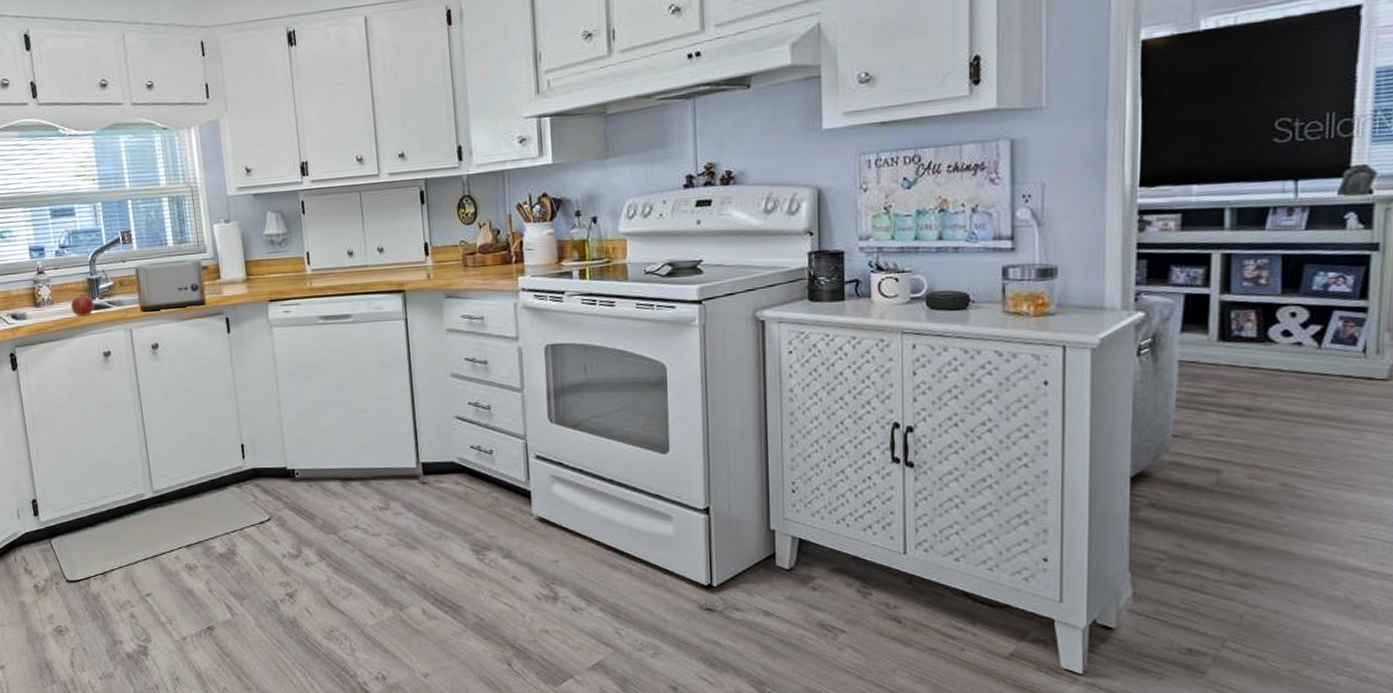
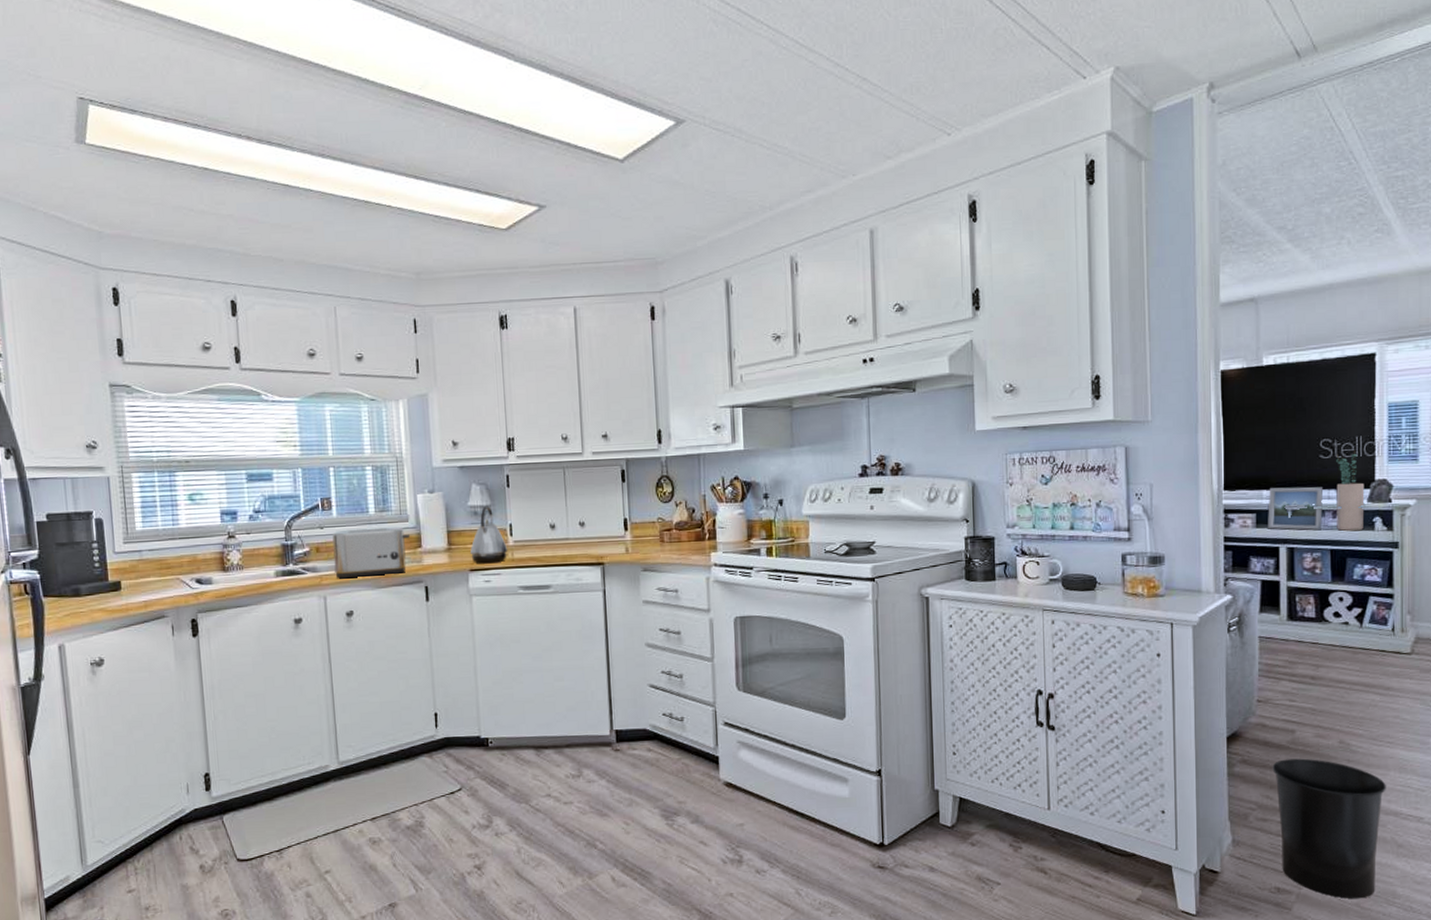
fruit: present [70,295,95,317] -> none [262,560,288,583]
kettle: none [268,233,306,294] -> present [469,505,508,564]
waste bin: none [1188,502,1342,664] -> present [1272,758,1386,899]
picture frame: none [1197,178,1277,233] -> present [1268,486,1324,531]
vase: none [1292,130,1335,232] -> present [1336,450,1365,532]

